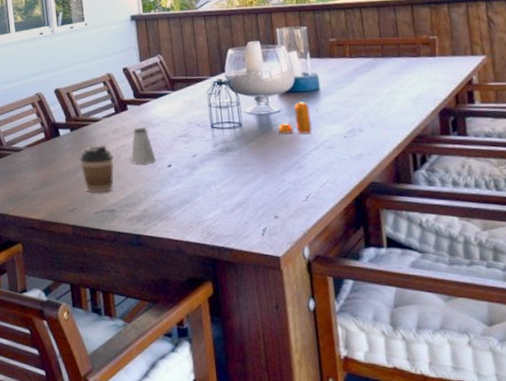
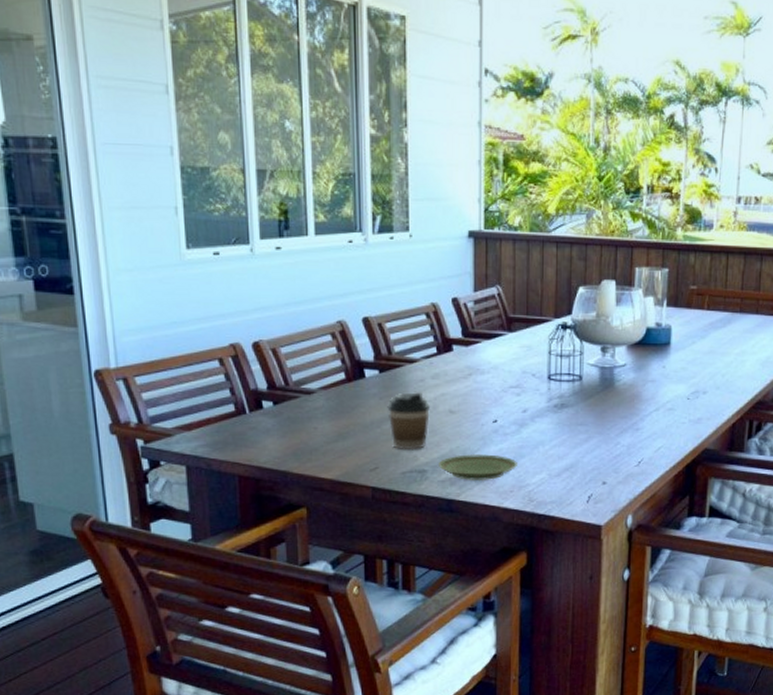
plate: none [125,194,194,218] -> present [439,454,517,482]
saltshaker: present [131,128,156,164] -> none [451,374,480,417]
pepper shaker: present [278,101,312,134] -> none [620,356,657,393]

